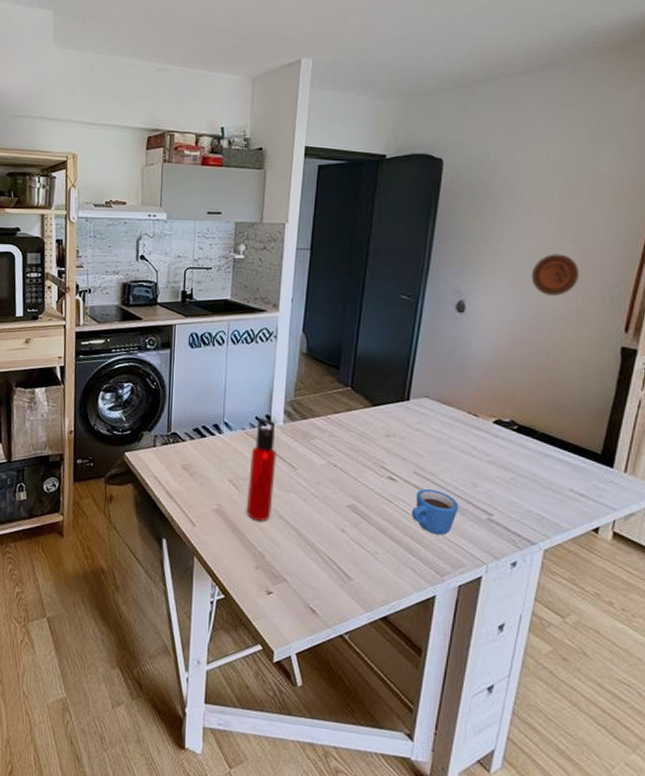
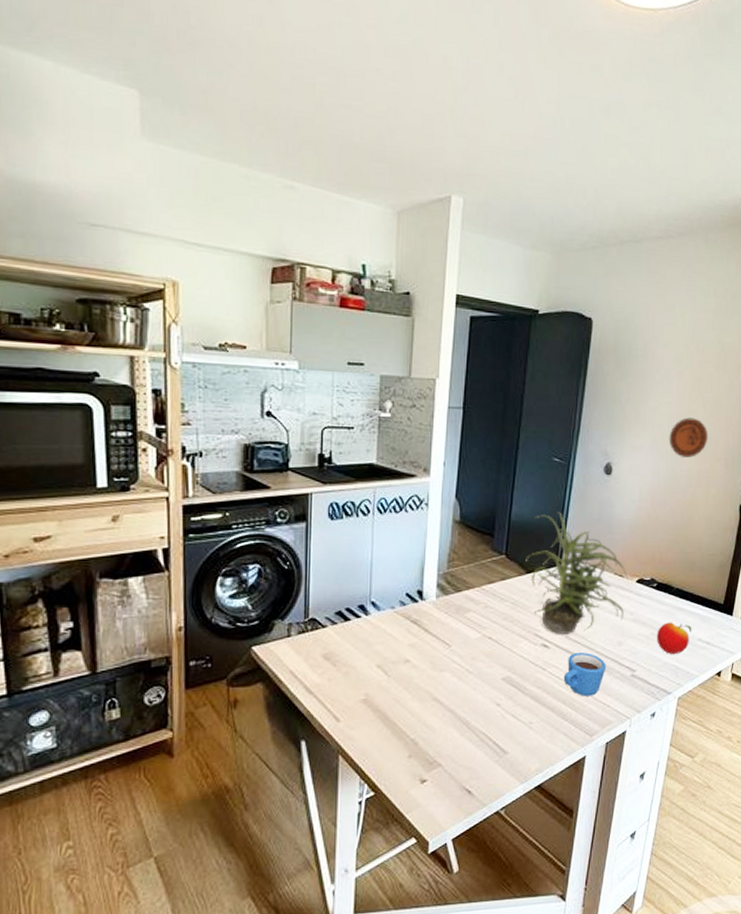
water bottle: present [246,417,276,522] -> none [397,593,429,707]
potted plant: none [371,348,483,470] -> present [525,512,628,634]
apple: none [517,468,561,503] -> present [656,622,692,654]

